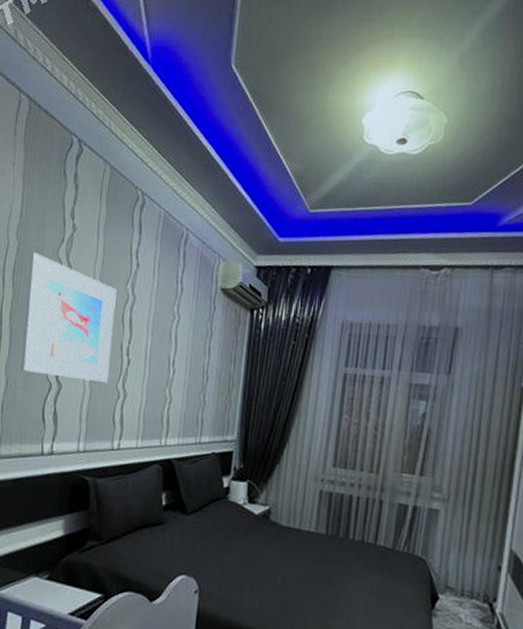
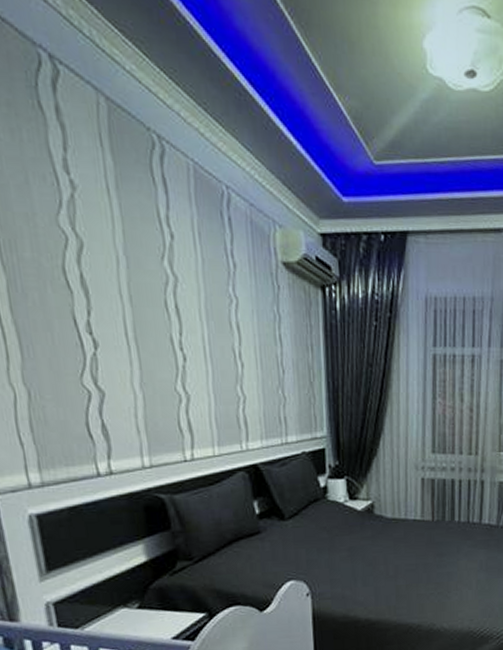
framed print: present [20,252,117,383] -> none [17,220,163,385]

